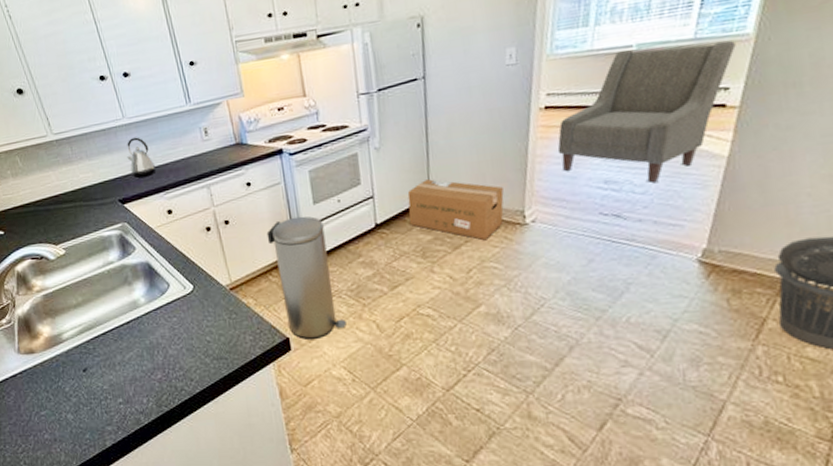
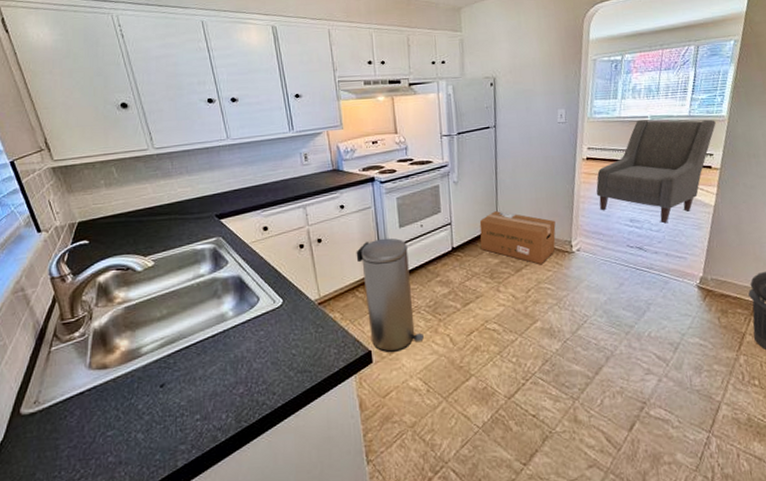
kettle: present [127,137,156,178] -> none [228,157,256,195]

